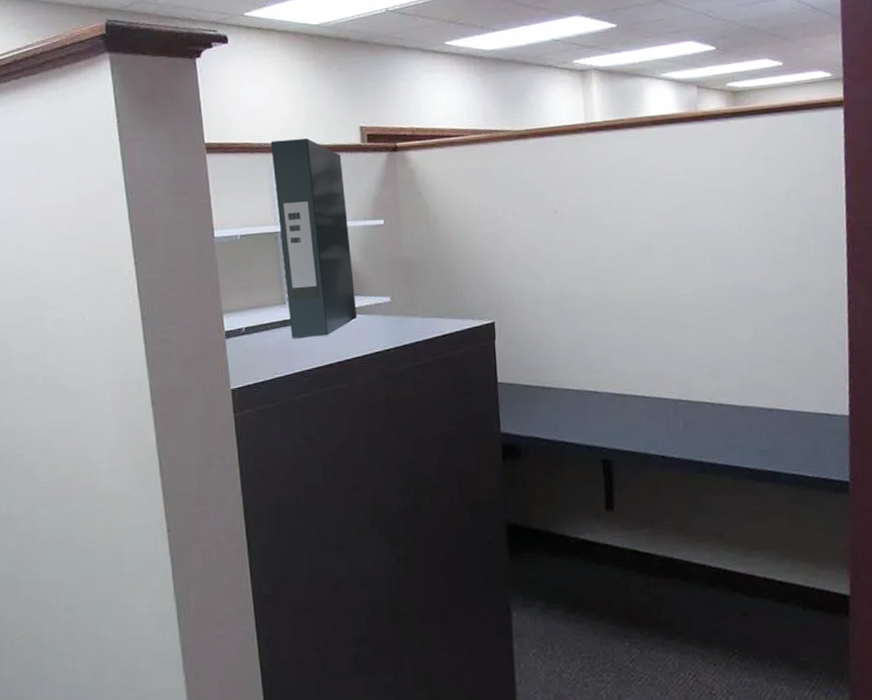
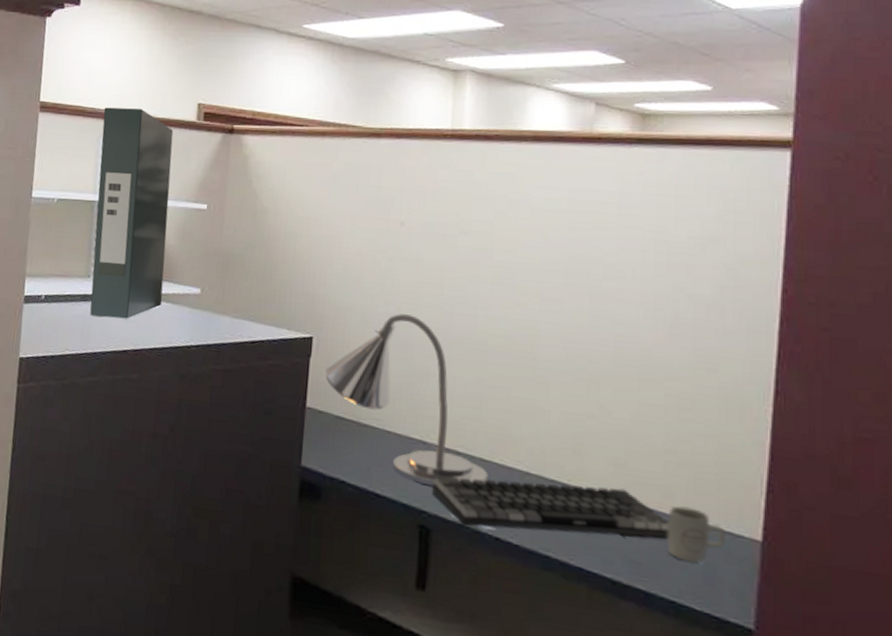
table lamp: none [509,289,651,427] -> present [325,314,489,487]
computer keyboard: none [608,397,786,452] -> present [432,476,669,539]
mug: none [783,401,825,442] -> present [667,505,726,563]

